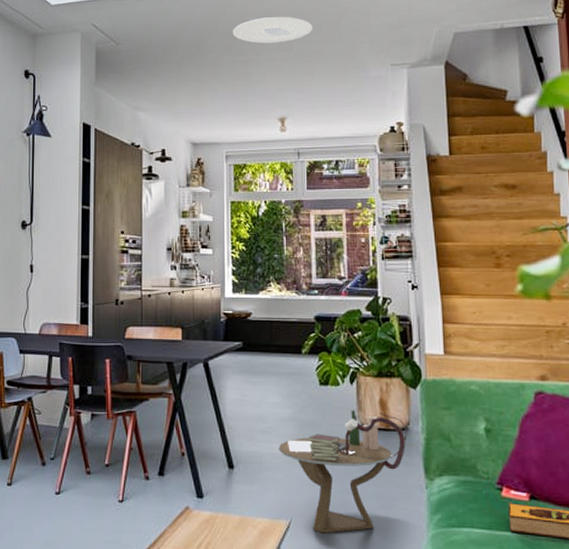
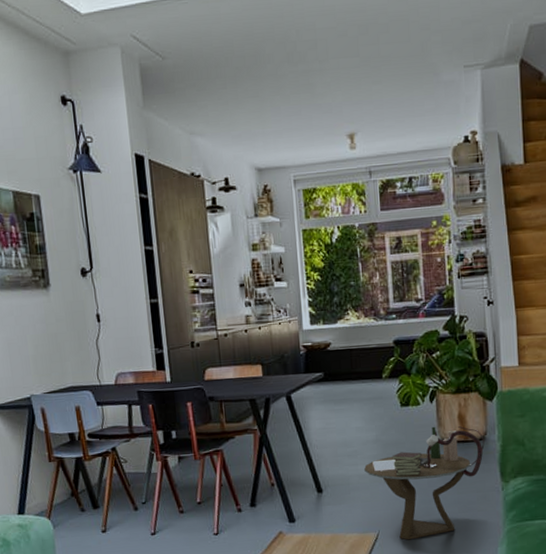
ceiling light: present [233,17,313,44] -> none [292,15,380,49]

